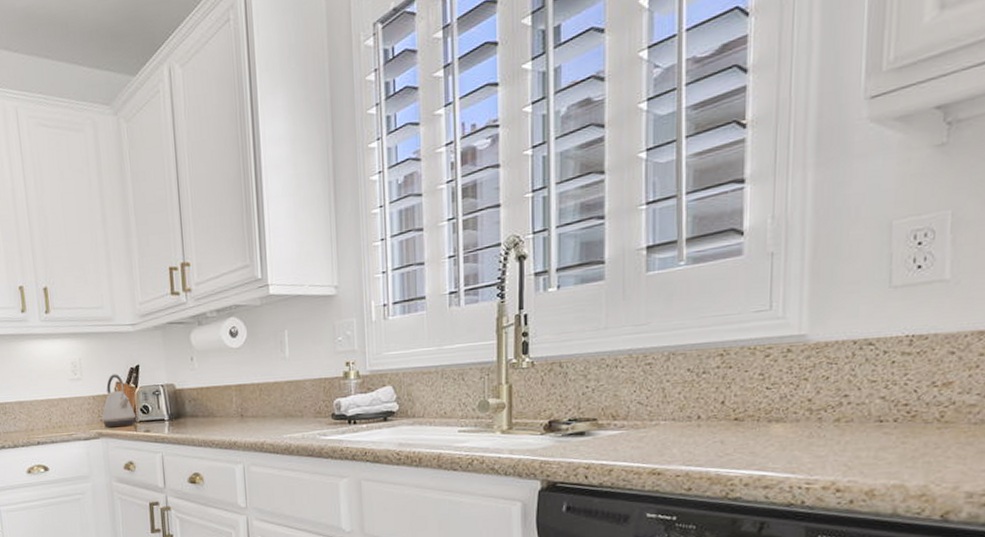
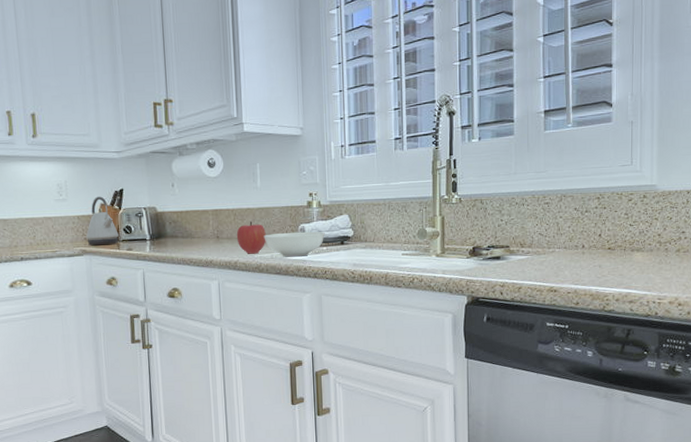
fruit: none [262,397,296,434] -> present [236,221,266,254]
bowl: none [292,406,365,437] -> present [263,231,325,257]

